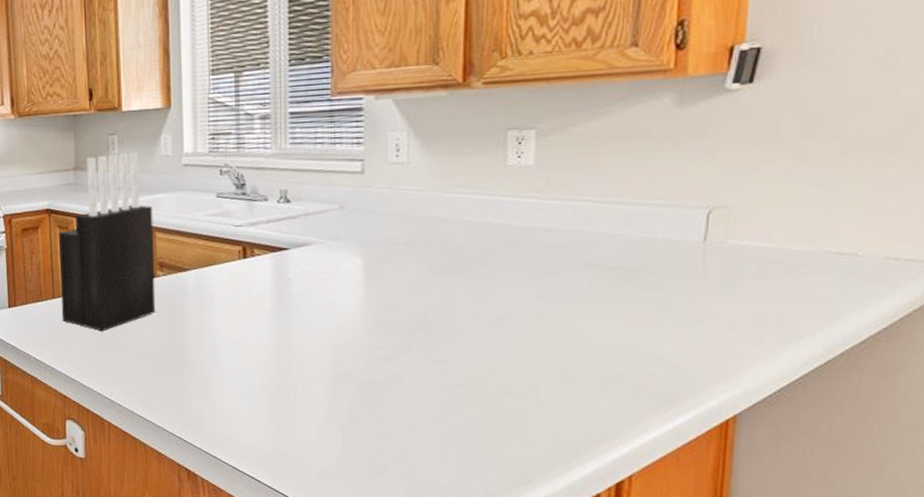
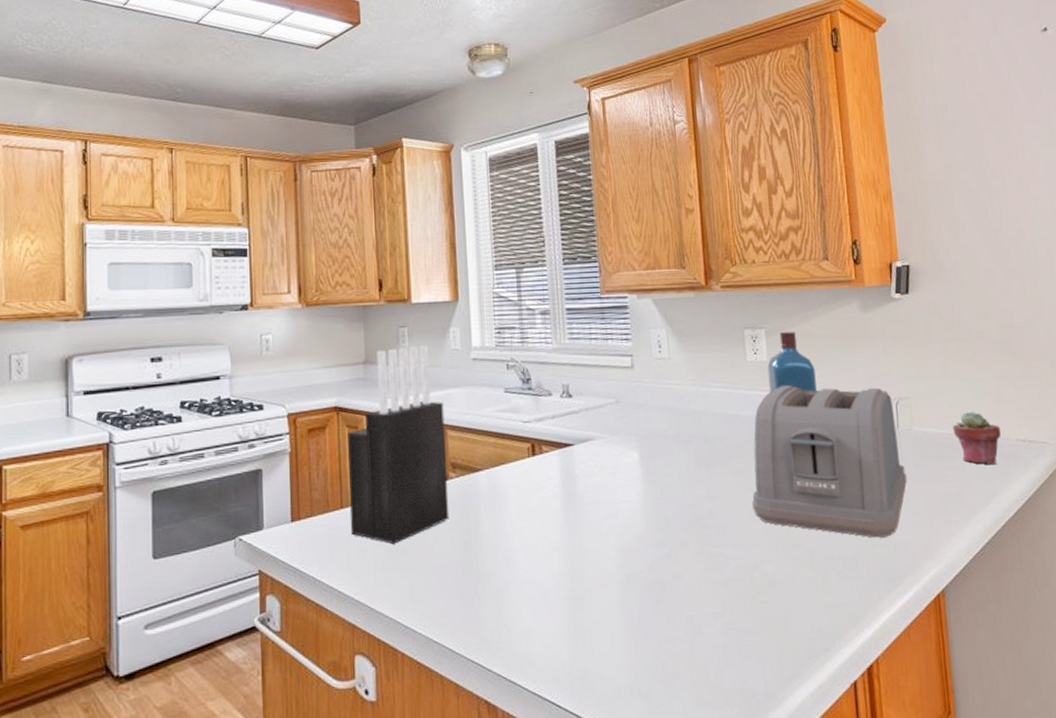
toaster: none [494,191,708,357] -> present [752,385,908,538]
liquor: none [532,131,598,199] -> present [767,331,817,392]
potted succulent: none [787,223,863,285] -> present [952,411,1001,465]

